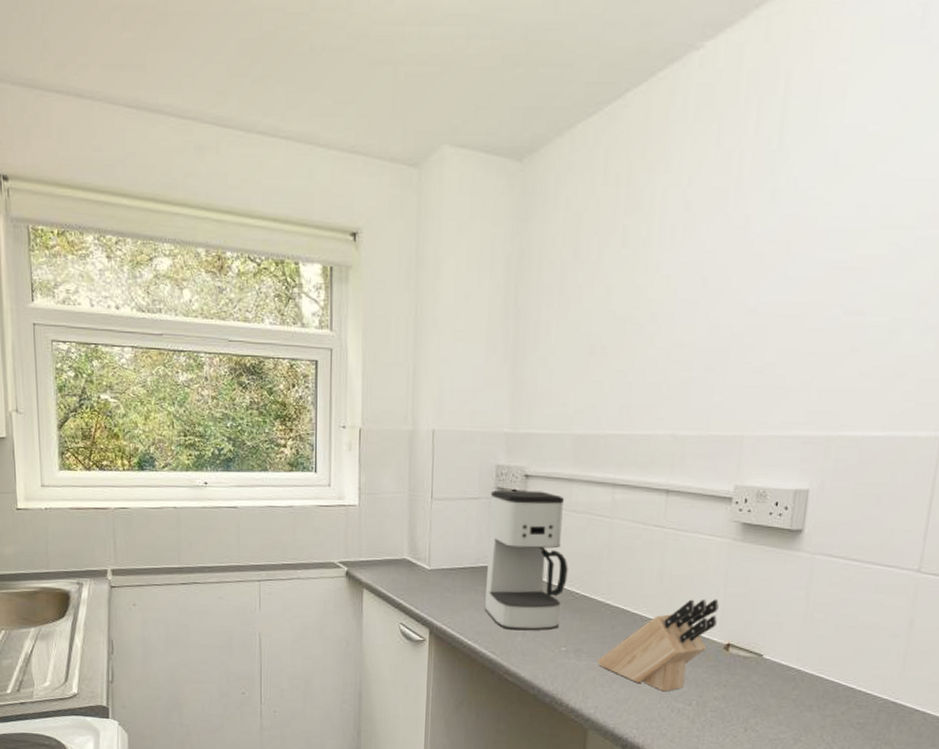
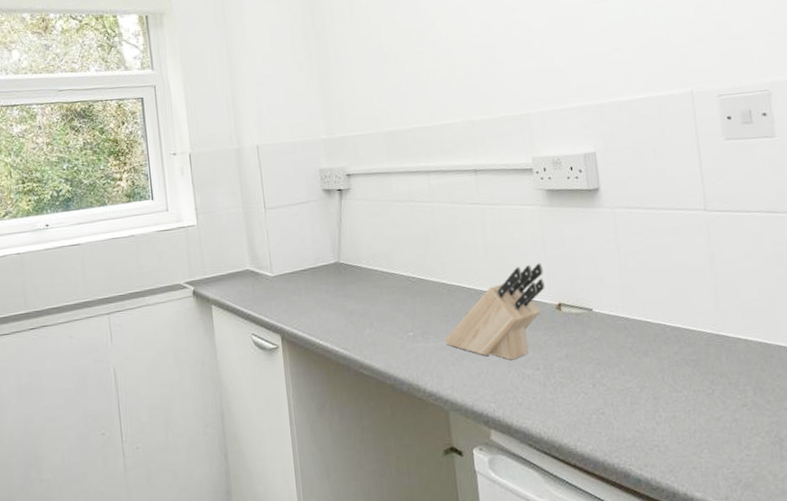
coffee maker: present [485,490,568,631] -> none [318,187,402,323]

